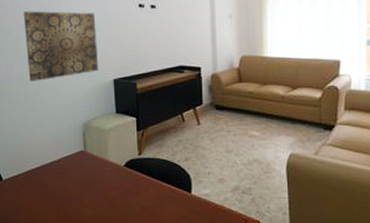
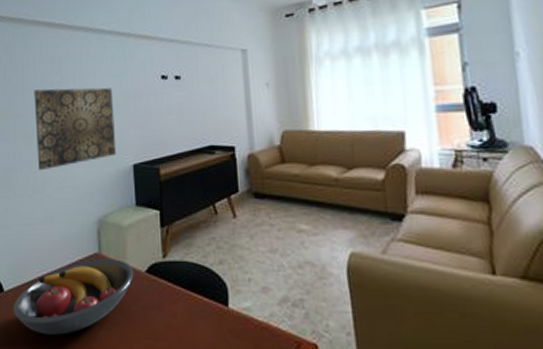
fruit bowl: none [11,156,114,214] -> present [13,259,134,335]

